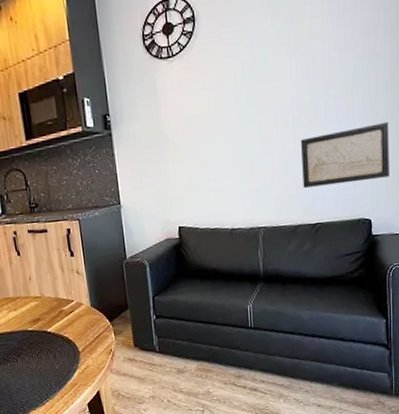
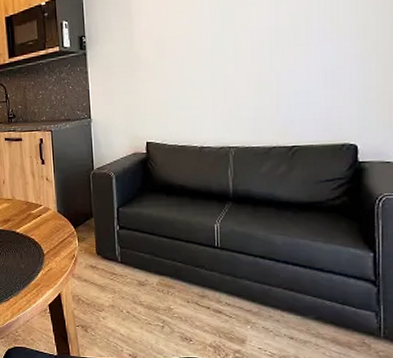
wall art: present [300,121,389,188] -> none [277,44,380,110]

